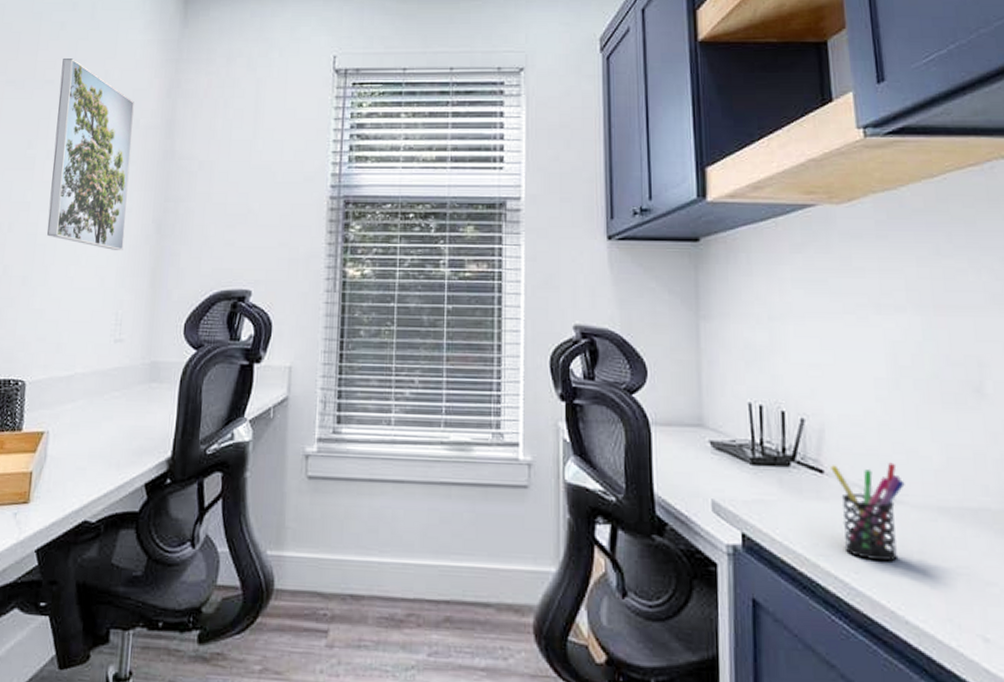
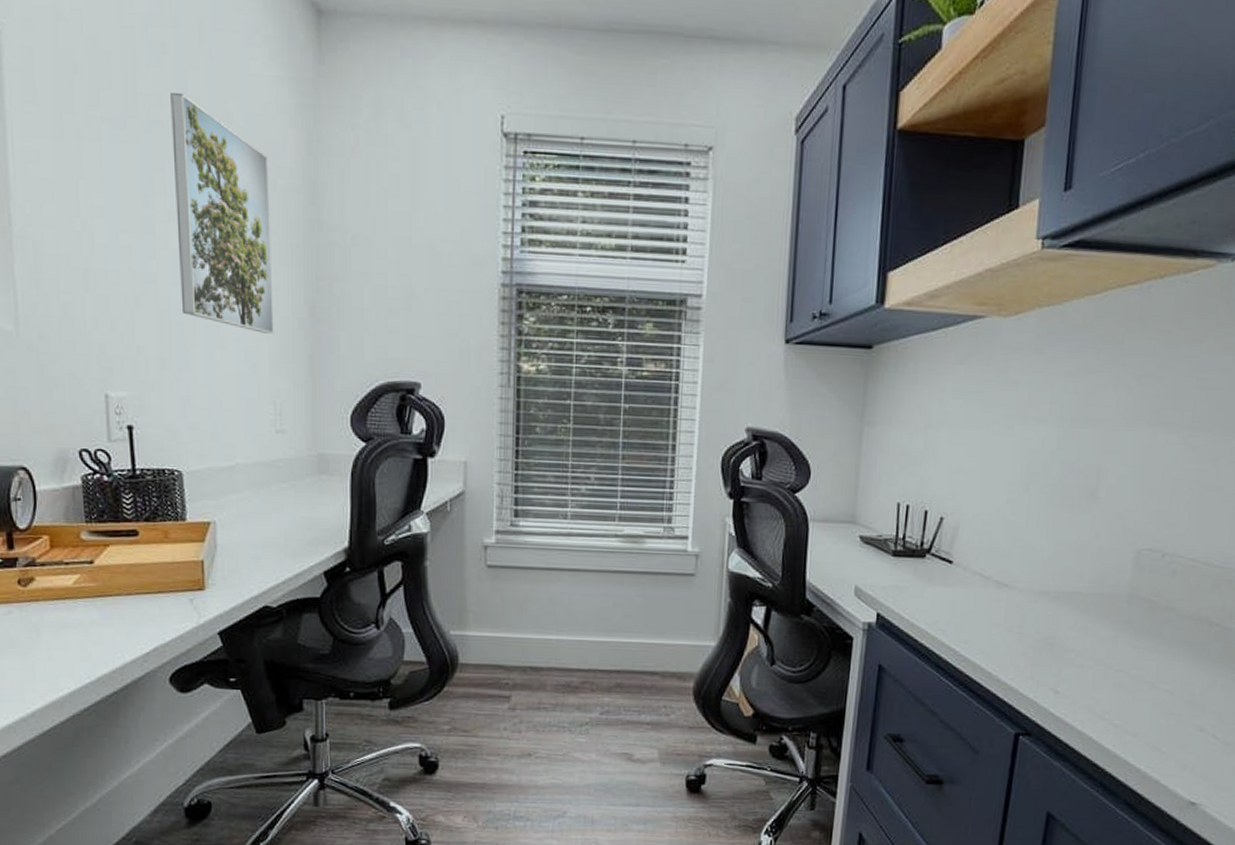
pen holder: present [831,462,905,562] -> none [959,555,1018,635]

